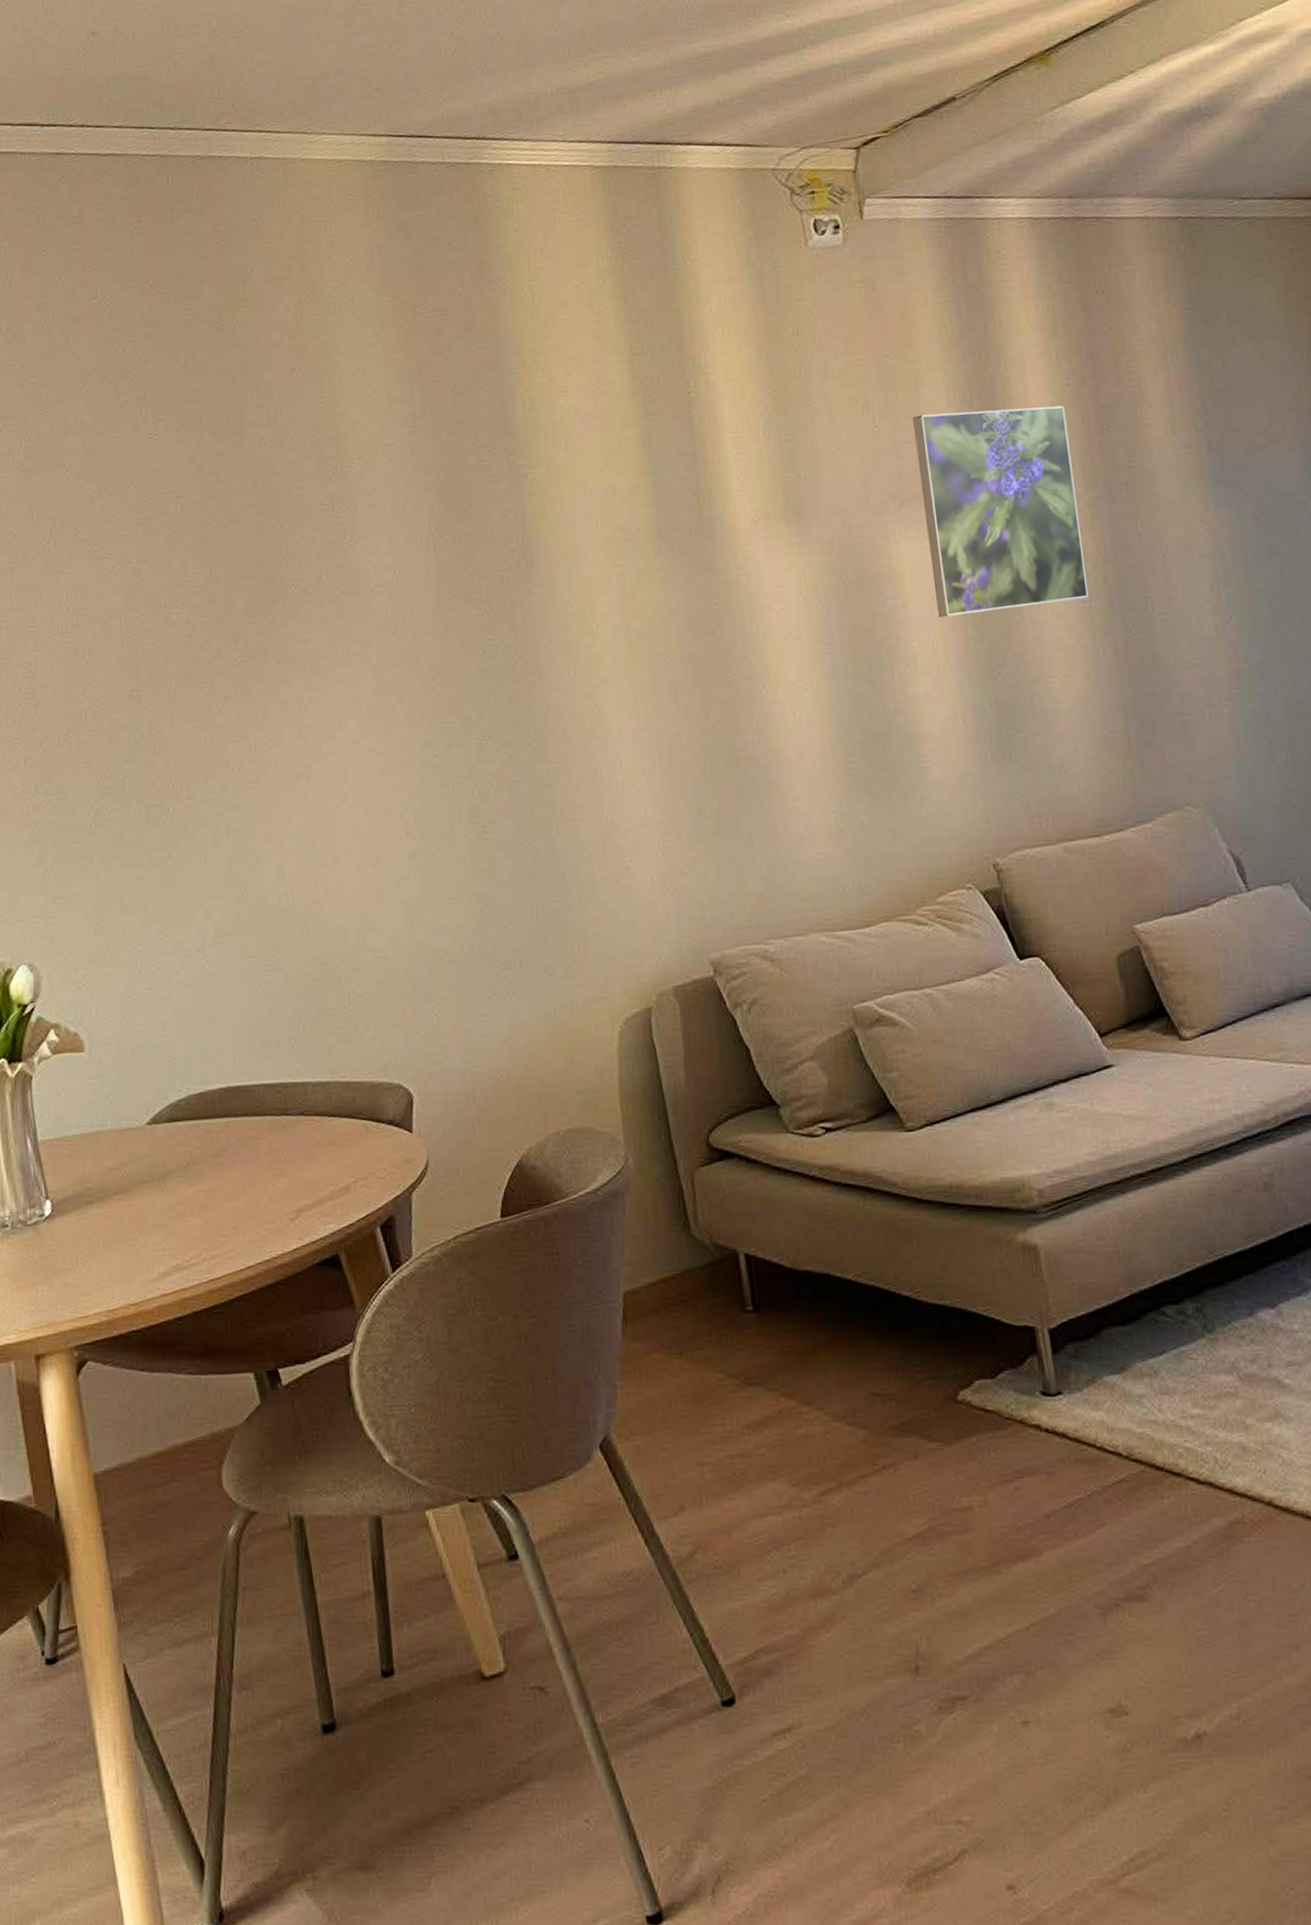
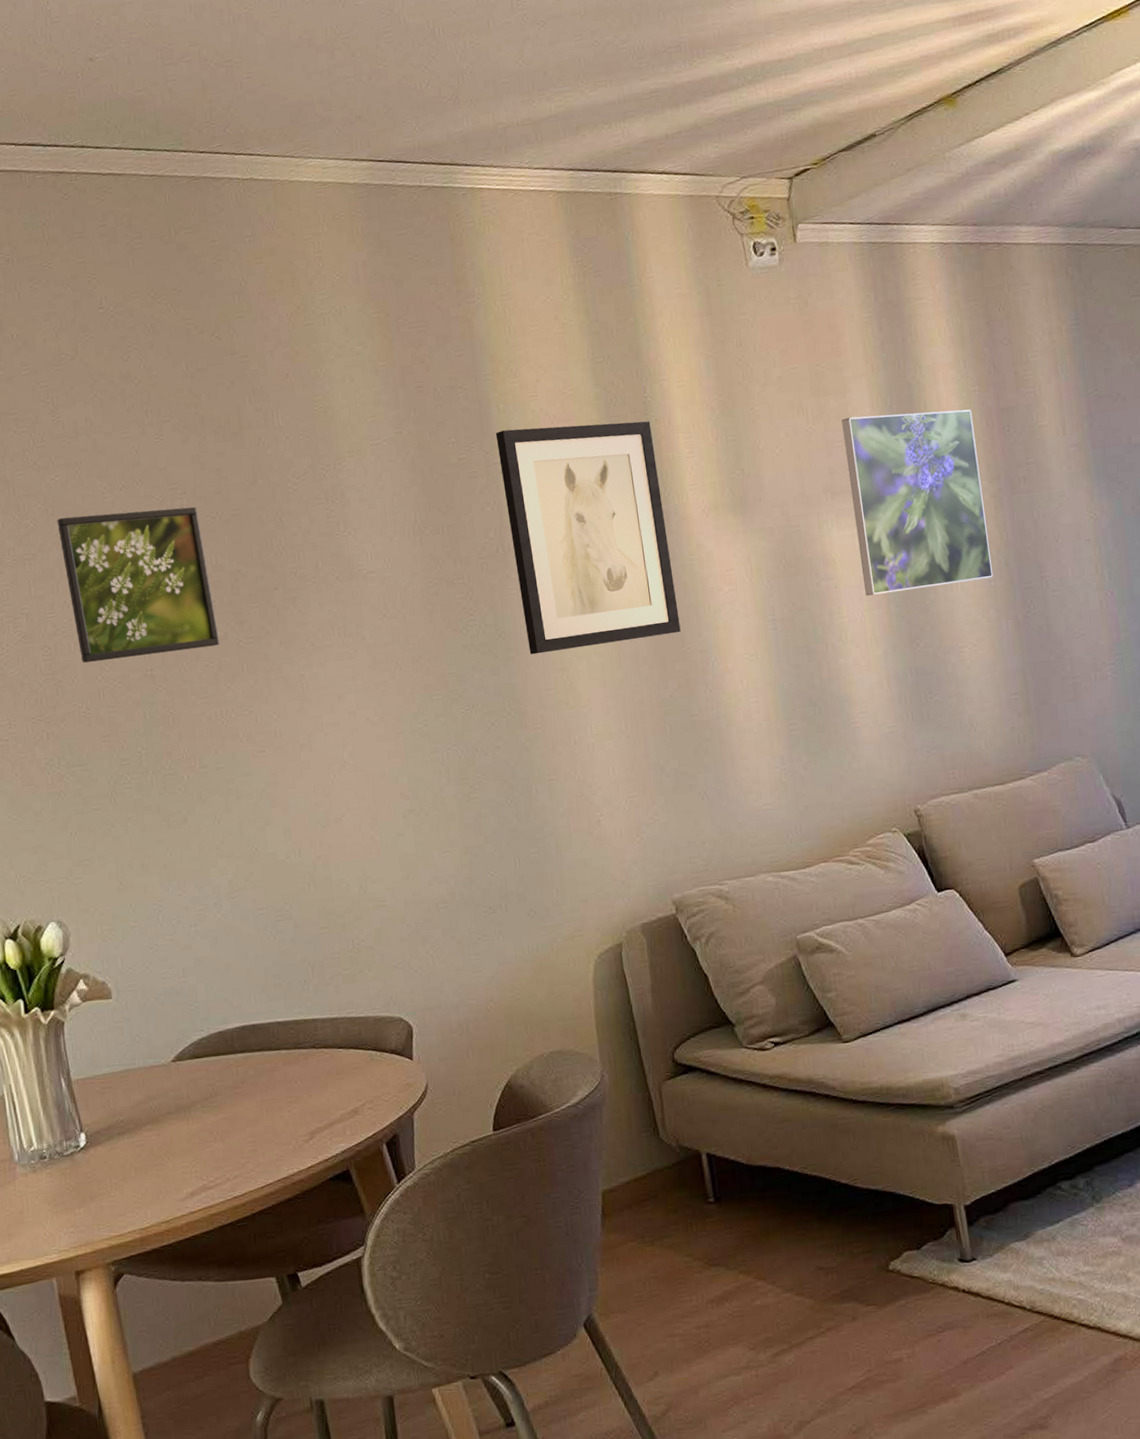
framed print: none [42,512,212,682] -> present [57,507,220,663]
wall art: none [520,419,725,679] -> present [495,421,681,655]

